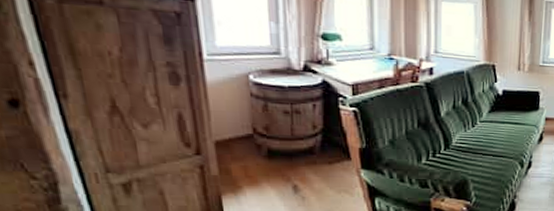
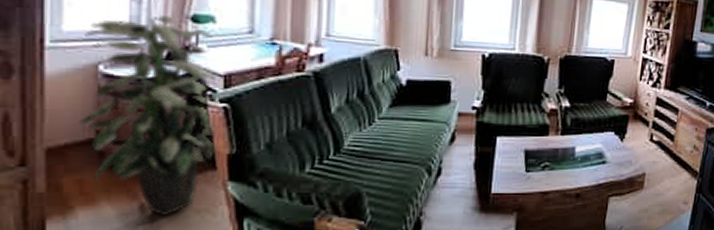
indoor plant: none [235,34,351,196] -> present [79,15,218,217]

